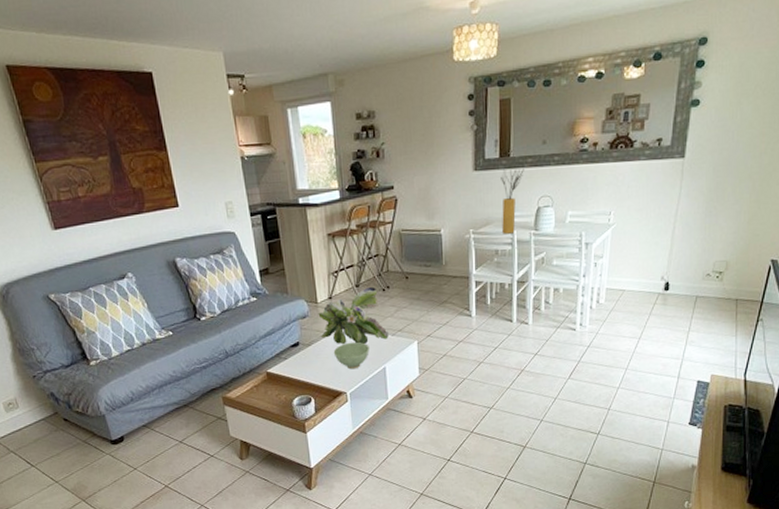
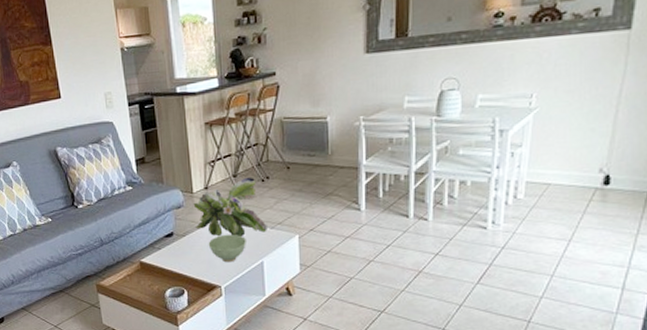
vase: present [501,169,524,234] -> none [396,49,425,121]

